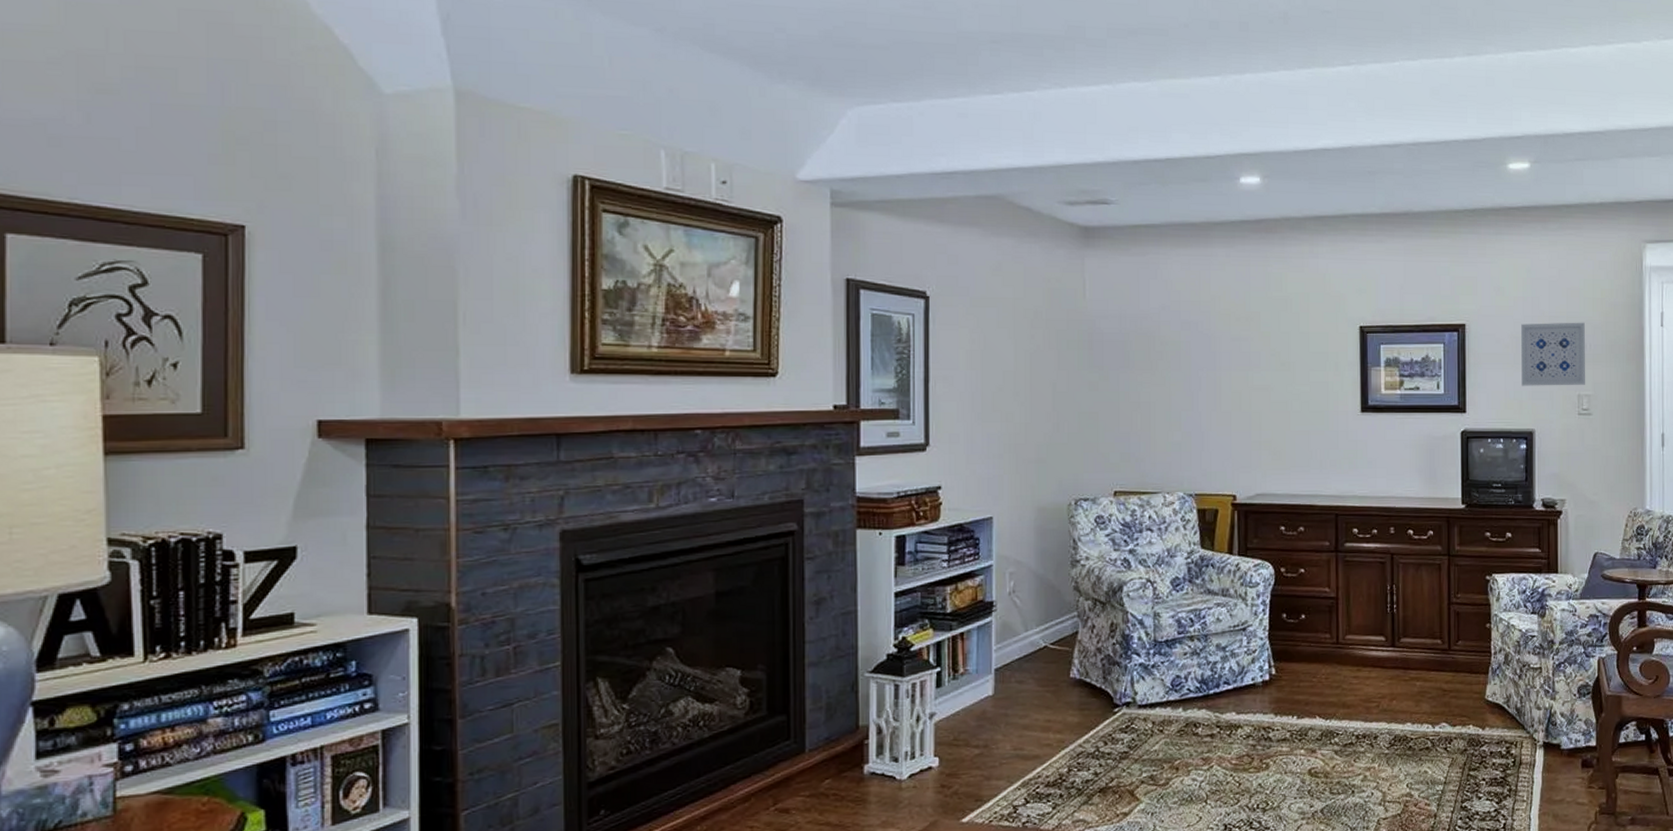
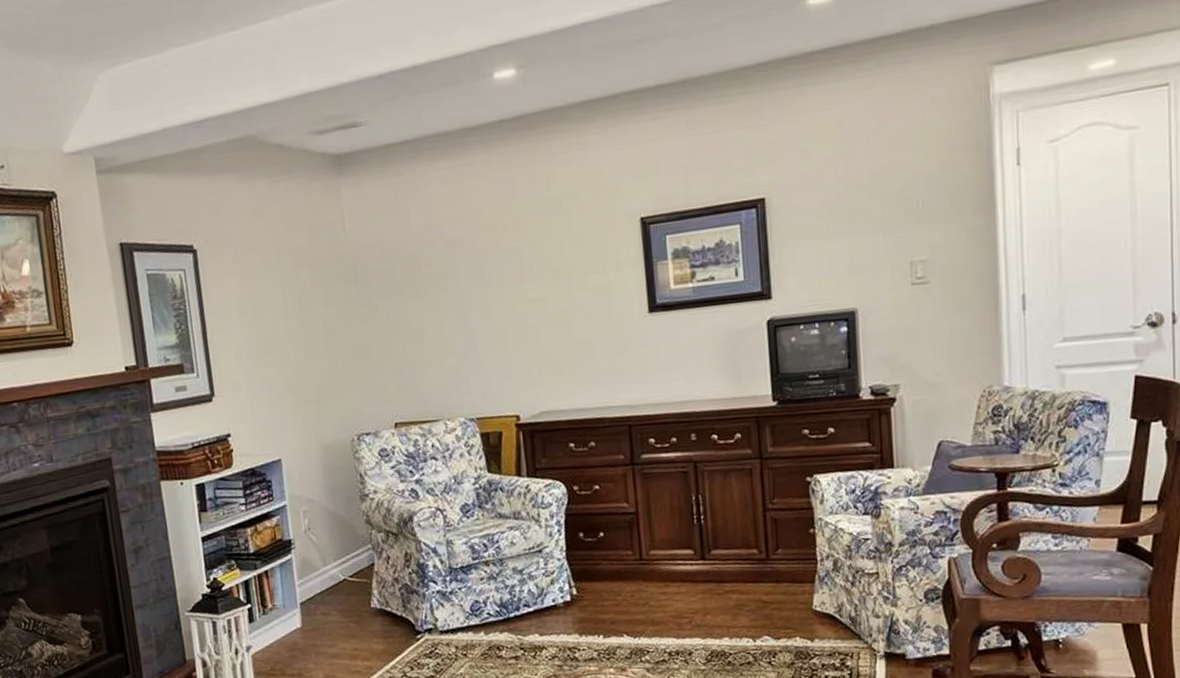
wall art: present [1521,322,1585,386] -> none [834,174,919,260]

